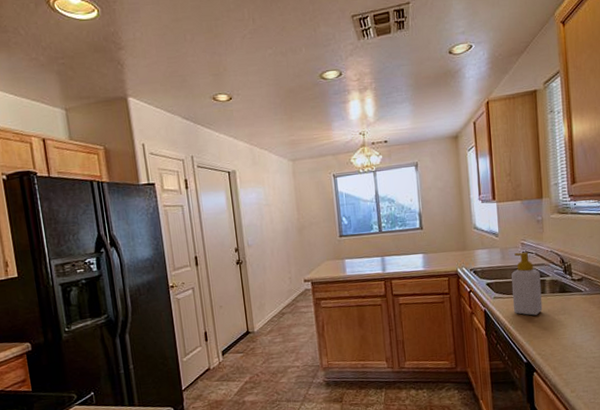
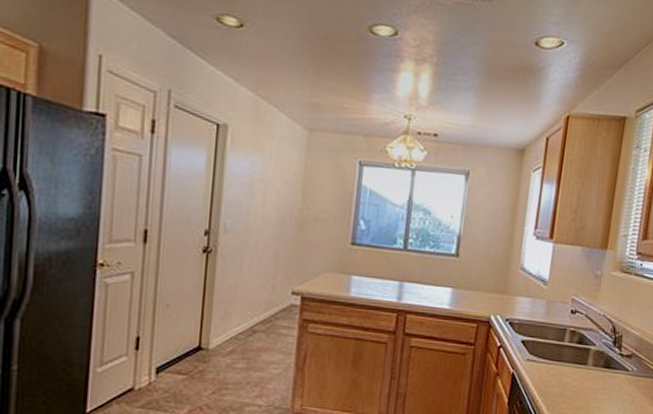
soap bottle: present [511,252,543,316] -> none [546,309,586,390]

